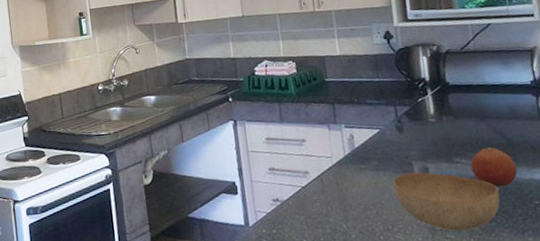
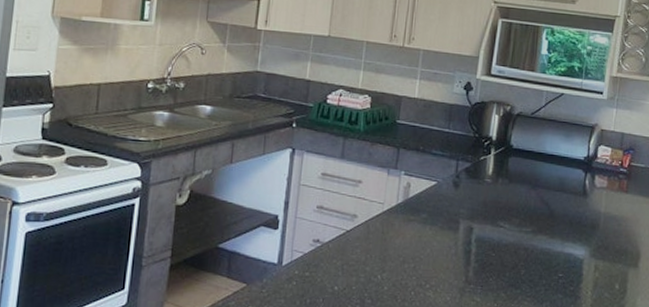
bowl: present [393,172,500,231] -> none [436,230,531,295]
fruit: present [470,147,518,187] -> none [511,215,552,256]

